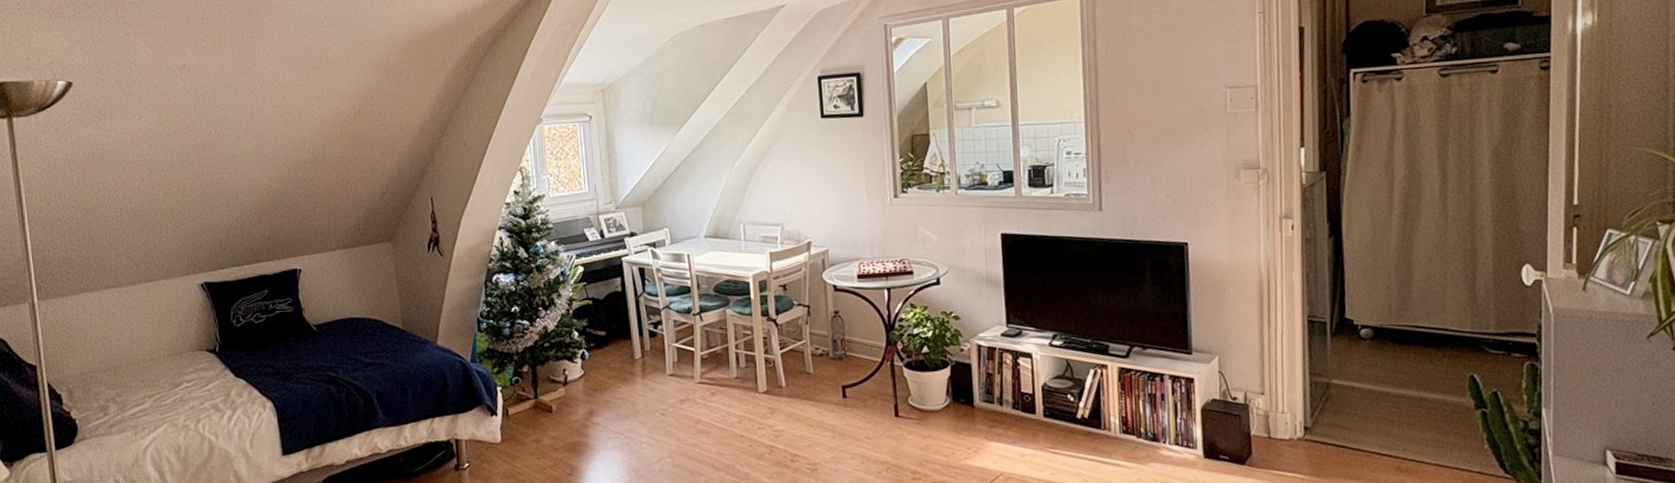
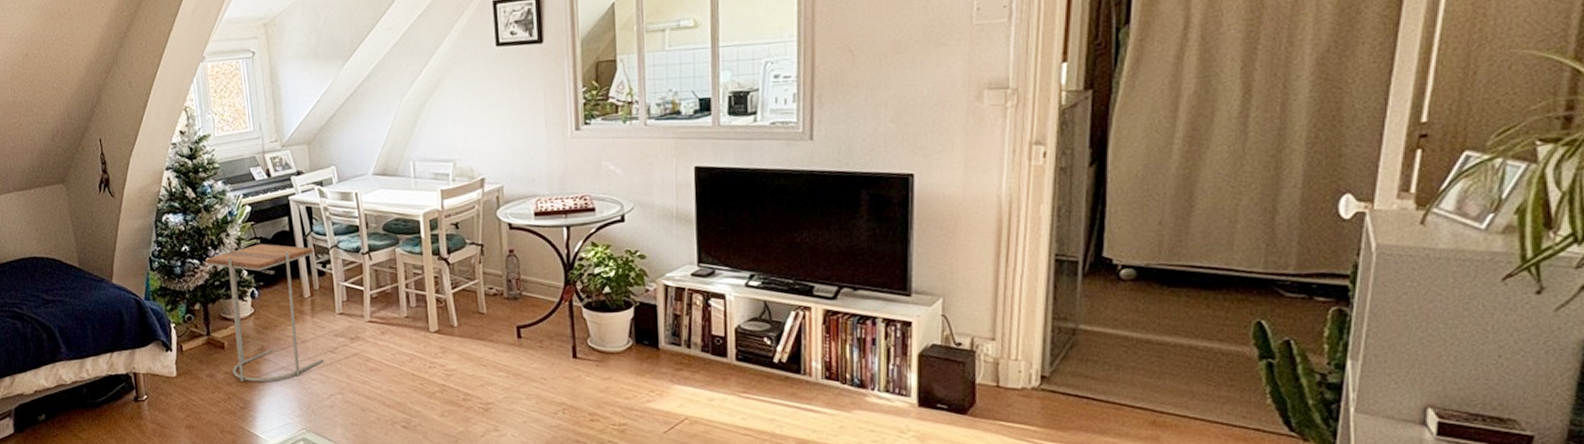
side table: none [536,304,653,447] -> present [206,243,323,382]

